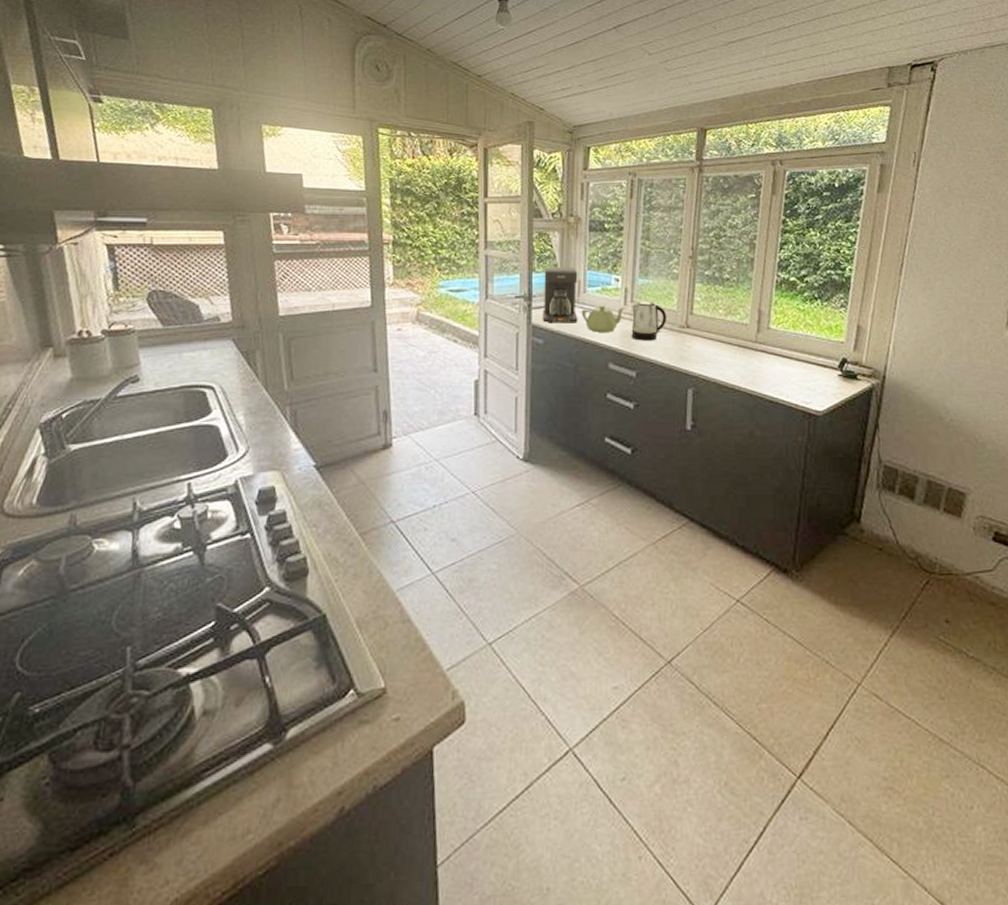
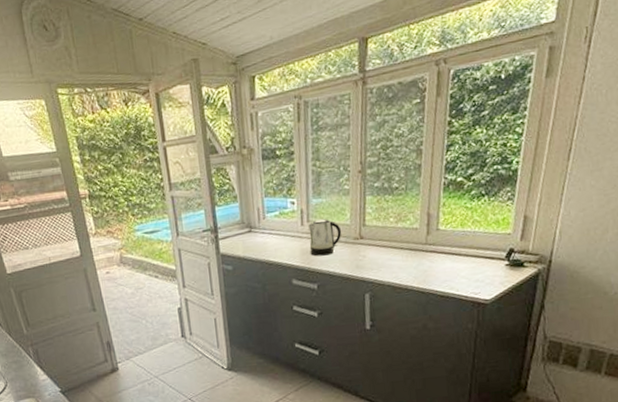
coffee maker: present [542,266,578,323] -> none [225,197,261,251]
teapot: present [581,305,626,332] -> none [263,227,303,254]

